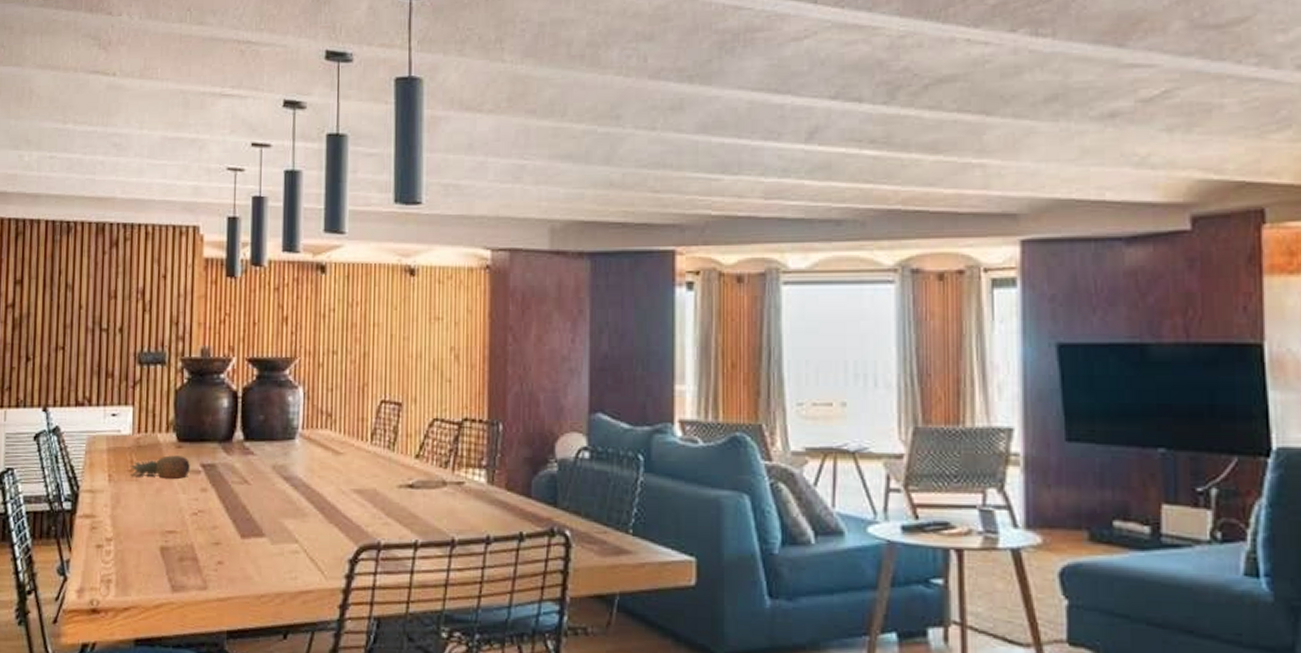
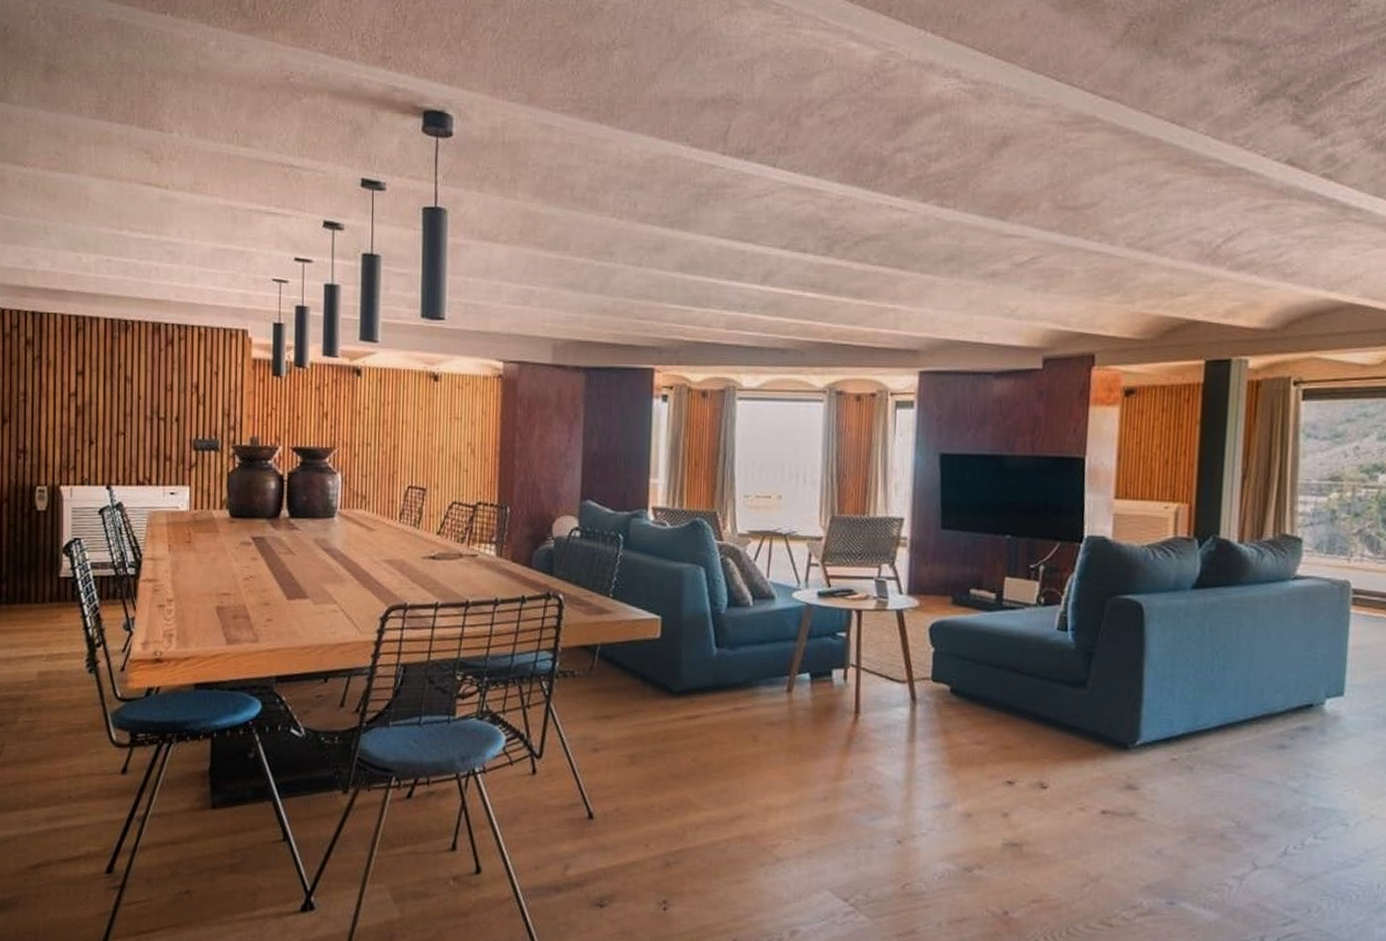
fruit: present [129,455,190,480] -> none [187,529,242,550]

